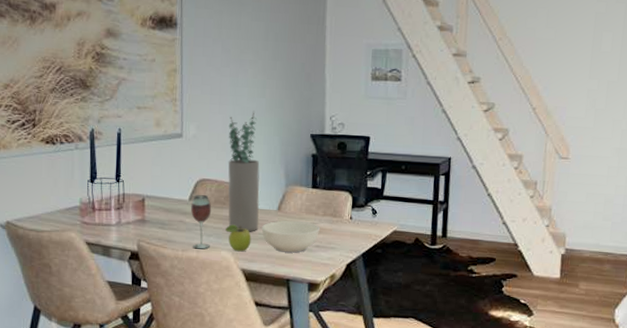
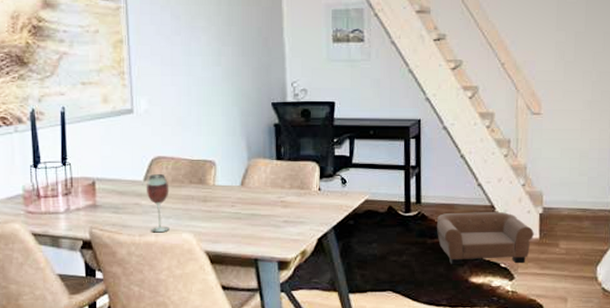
fruit: present [226,224,252,252] -> none [186,204,214,233]
vase: present [228,111,260,232] -> none [182,80,222,211]
bowl: present [261,220,321,253] -> none [224,195,288,230]
dog bed: none [460,248,555,300] -> present [436,212,534,265]

